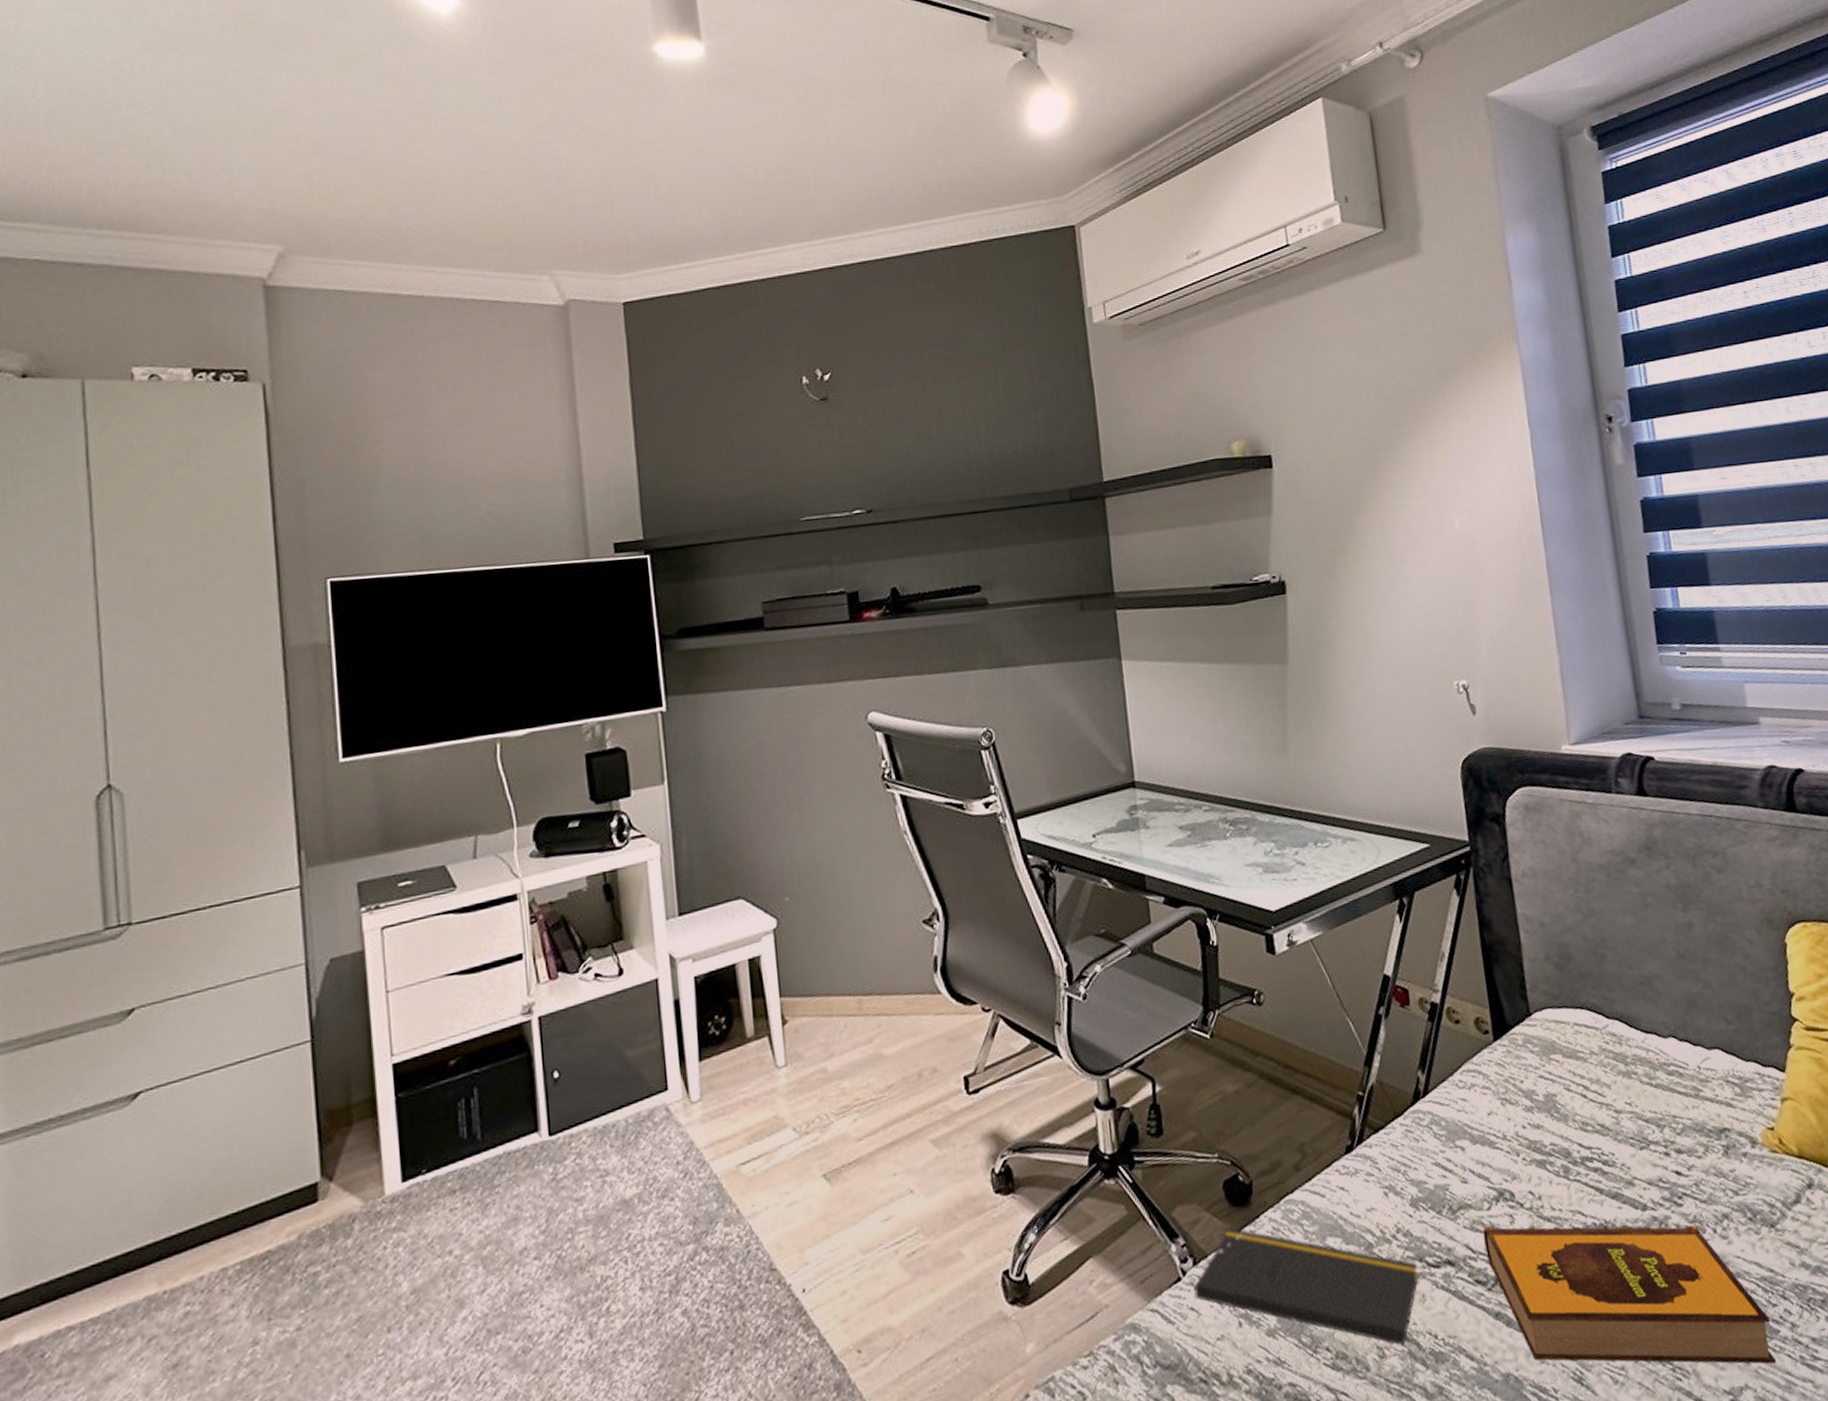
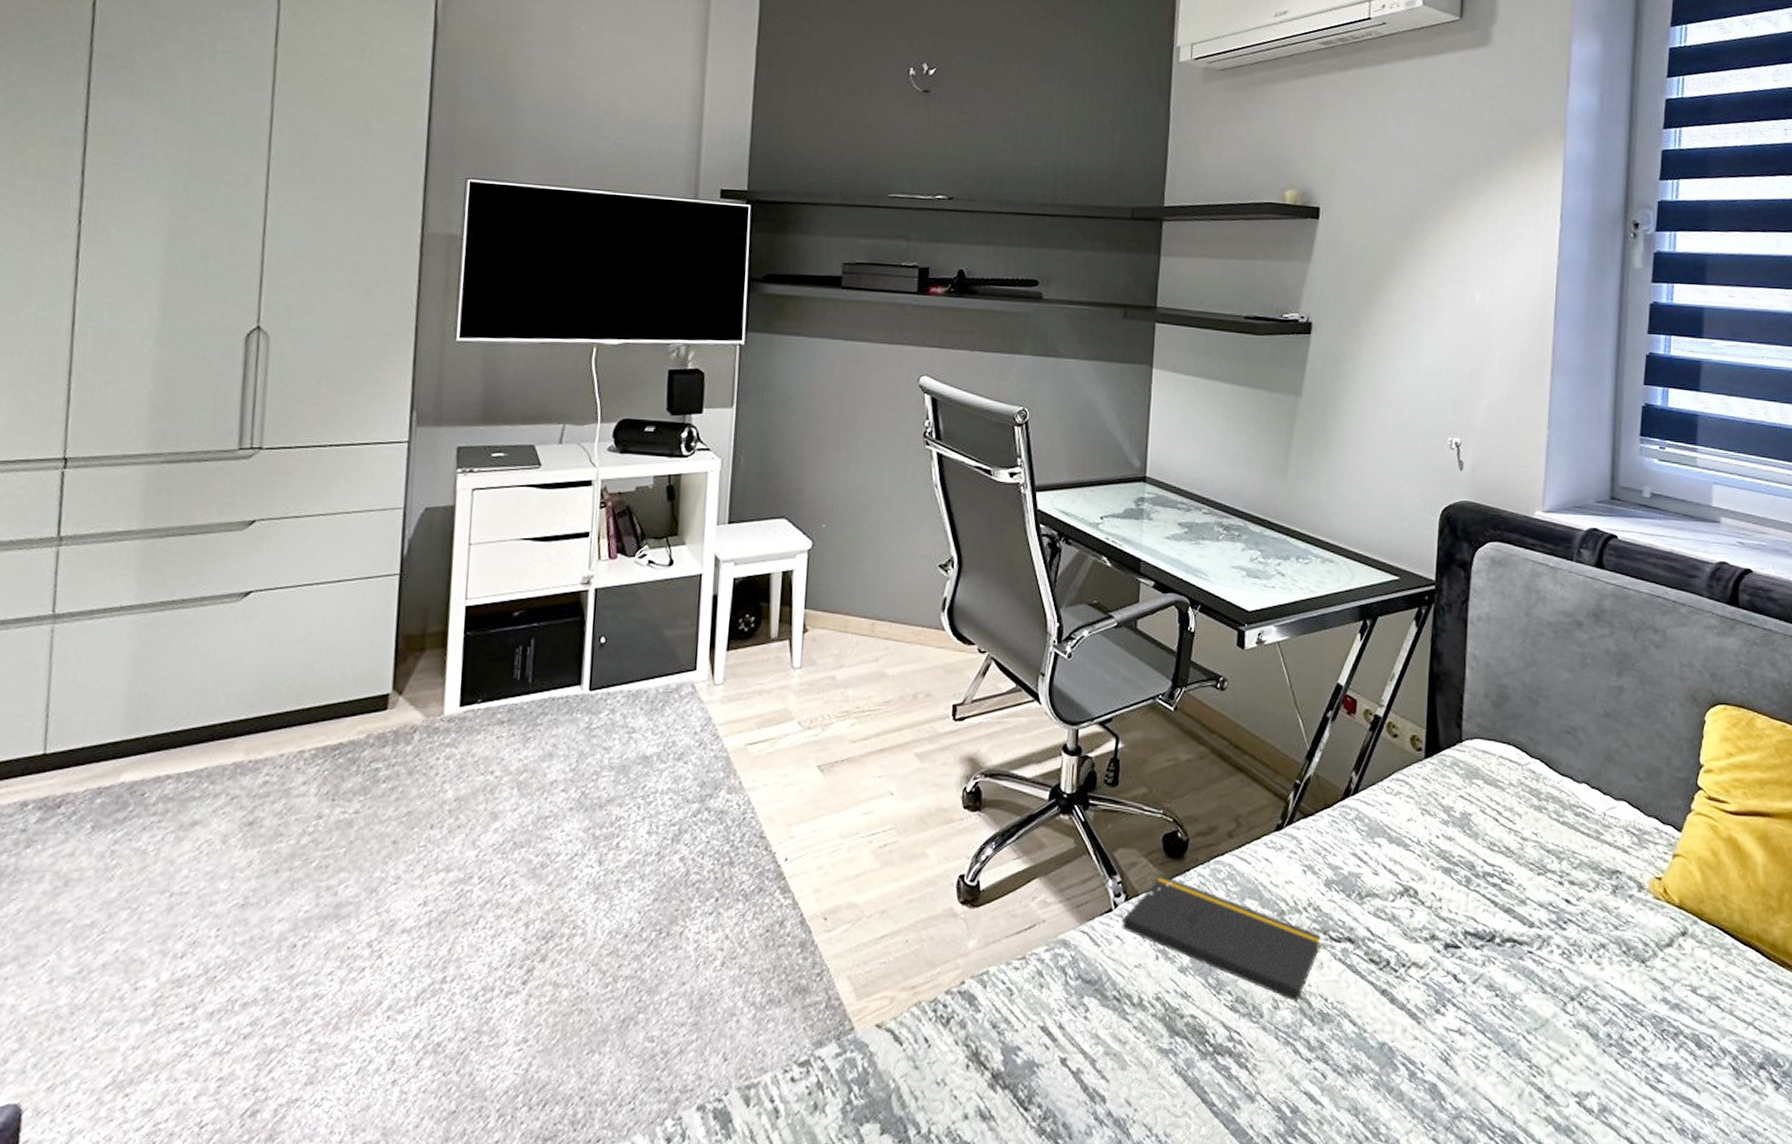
hardback book: present [1483,1224,1776,1364] -> none [1383,915,1625,1079]

